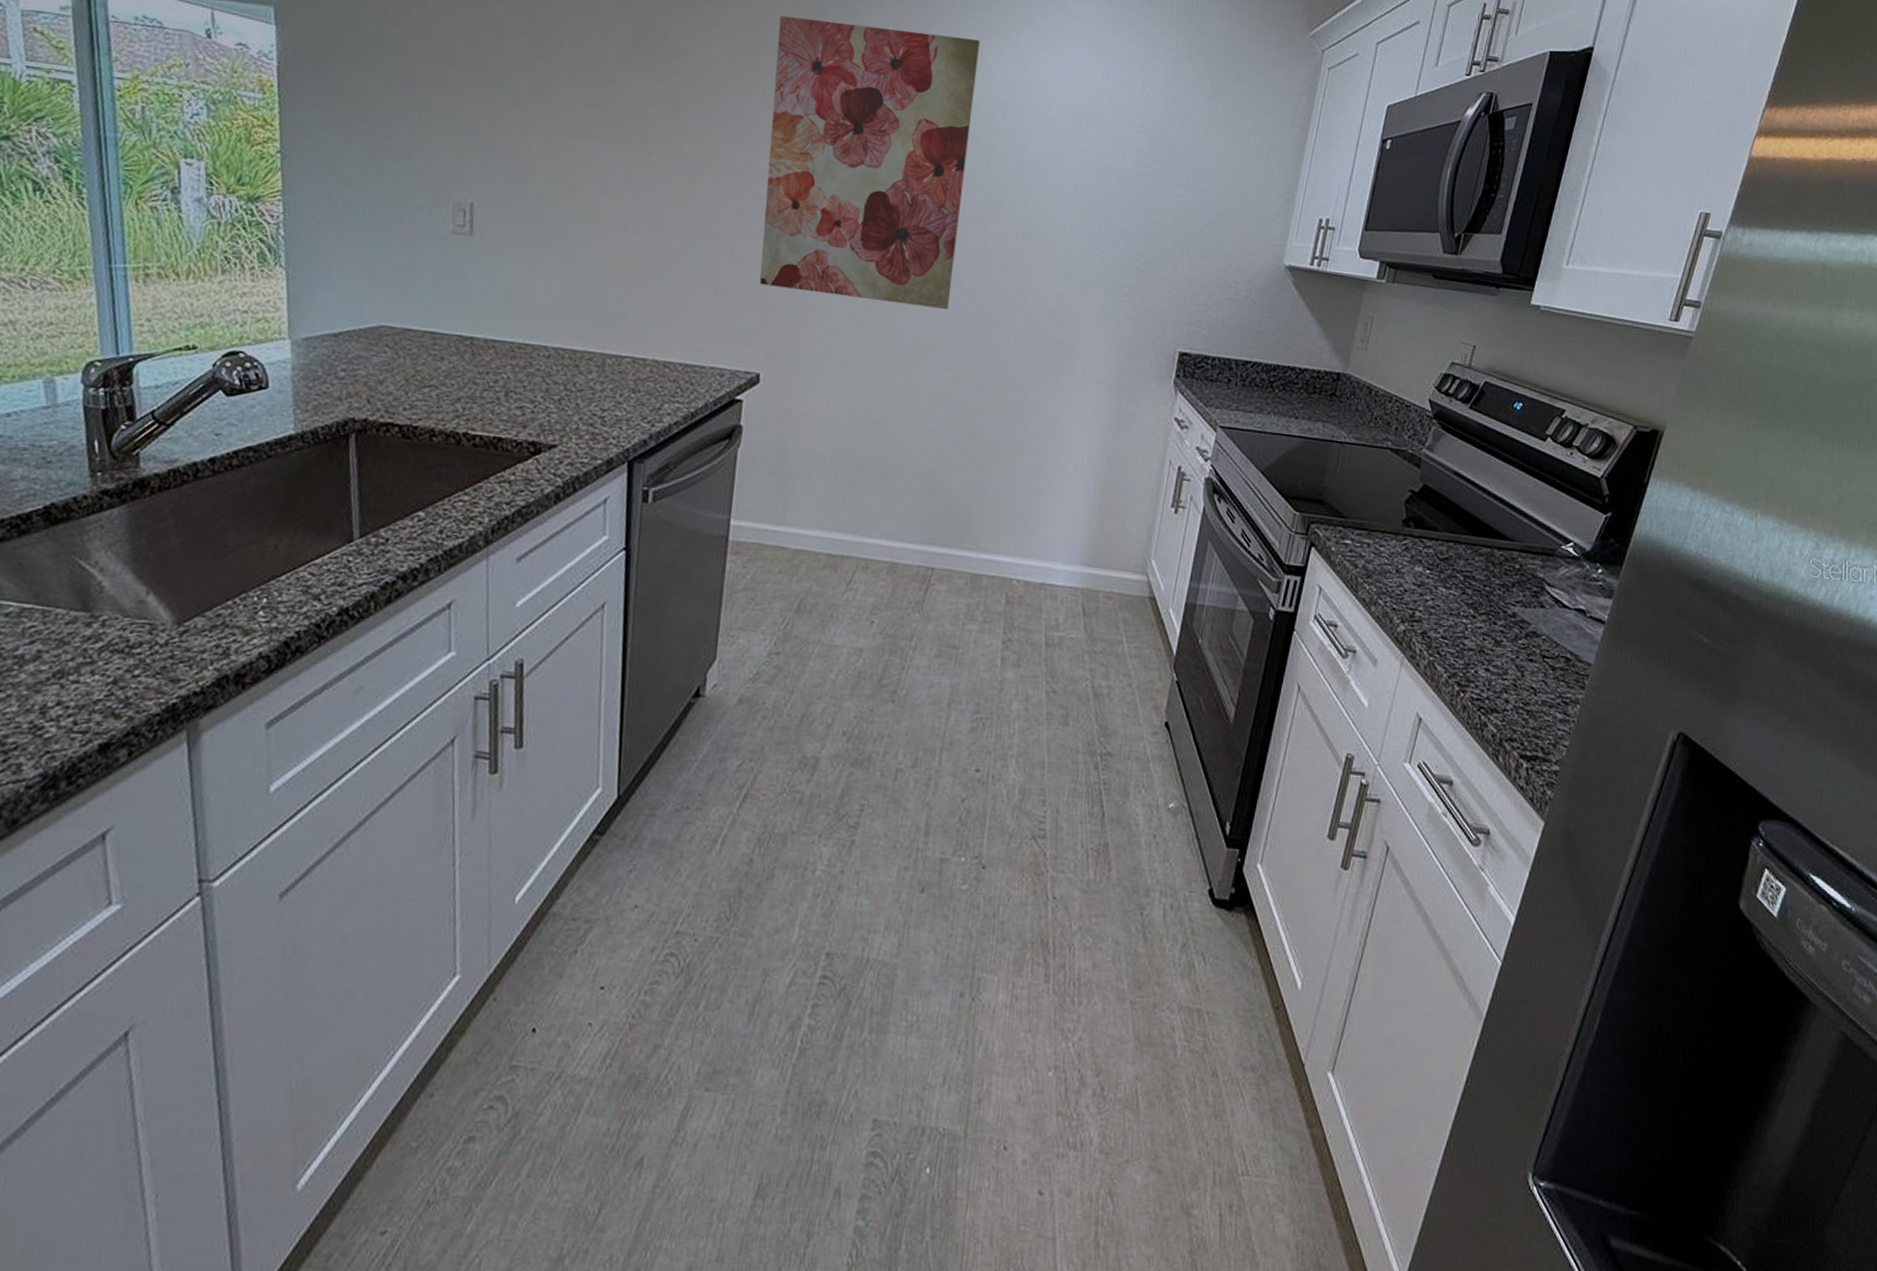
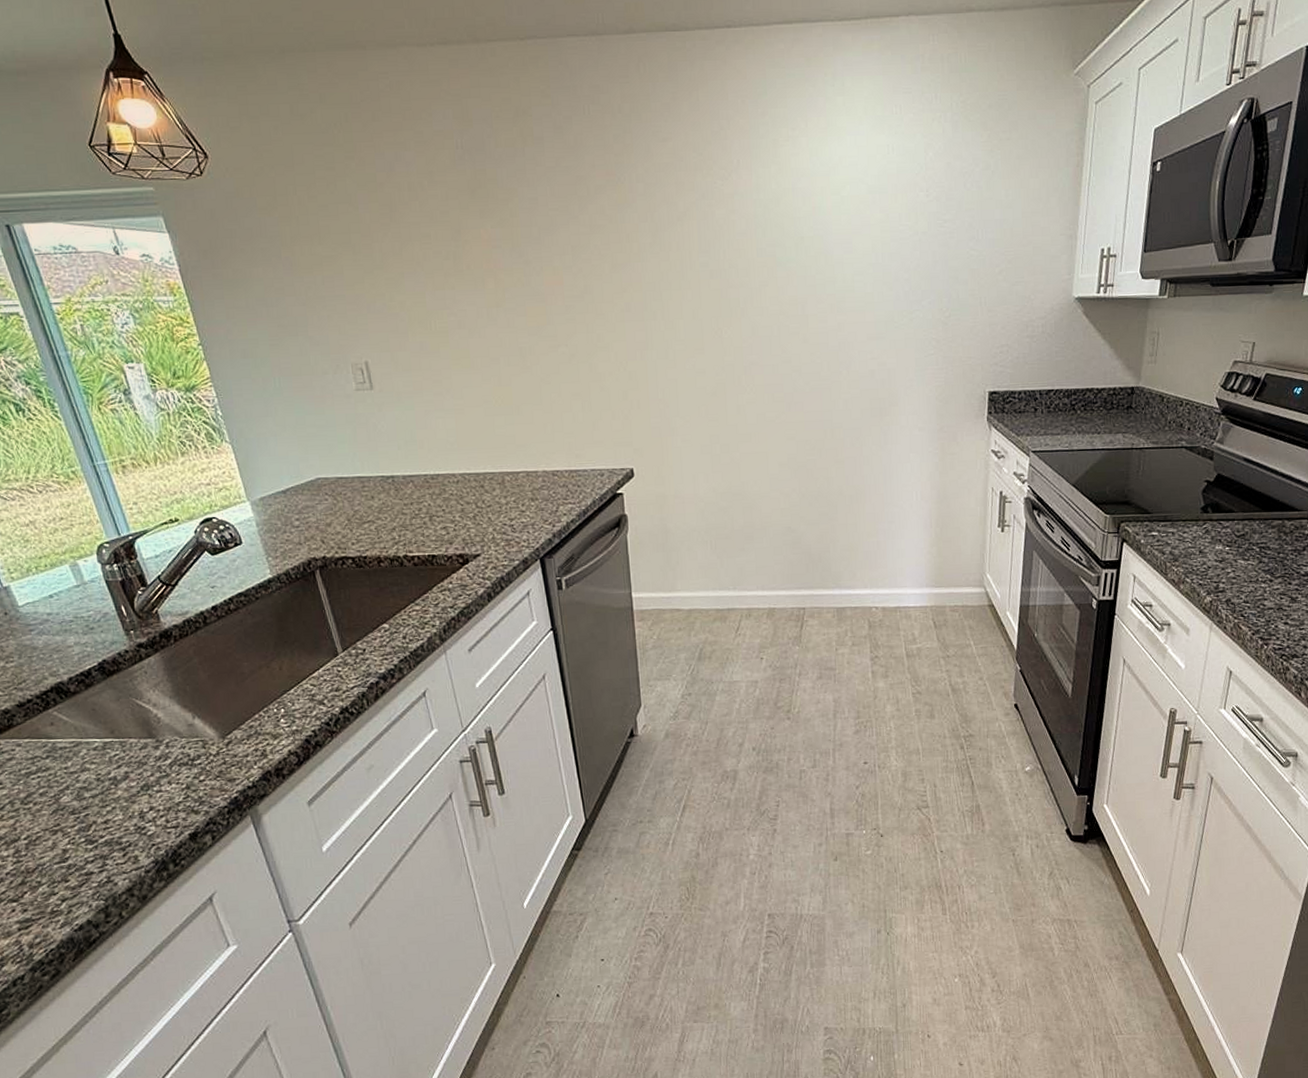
wall art: present [759,15,980,309] -> none [591,134,782,392]

